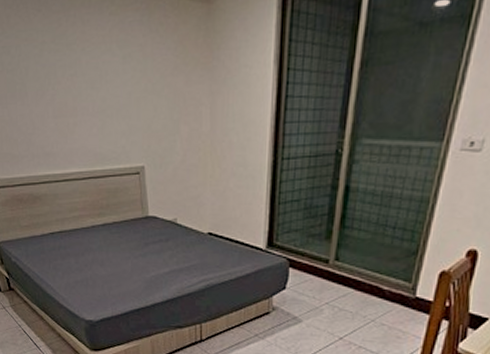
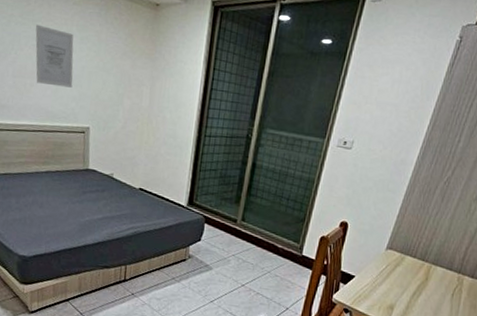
wall art: none [71,48,120,122] -> present [35,24,74,88]

